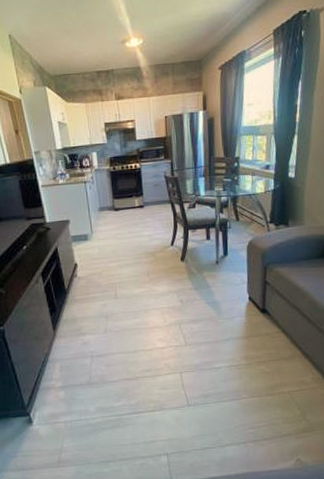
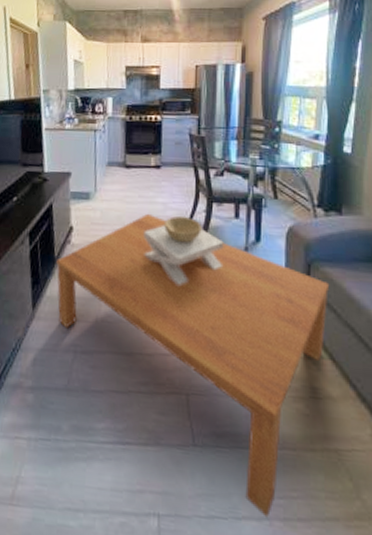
coffee table: none [67,245,281,443] -> present [56,213,330,518]
decorative bowl: none [135,244,200,296] -> present [143,216,224,285]

